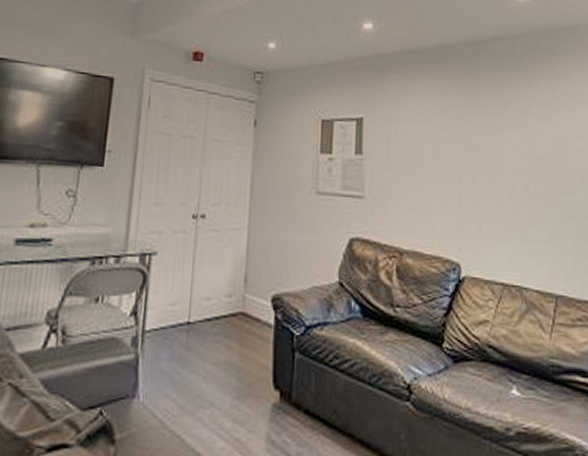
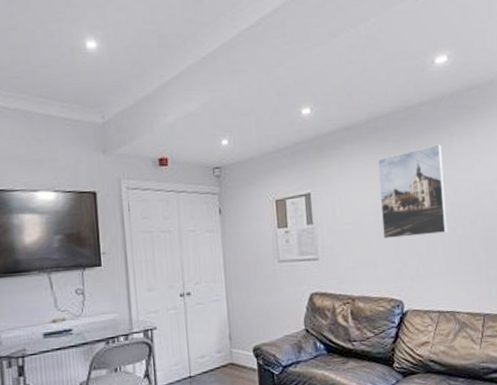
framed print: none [443,85,519,190] -> present [377,144,448,239]

